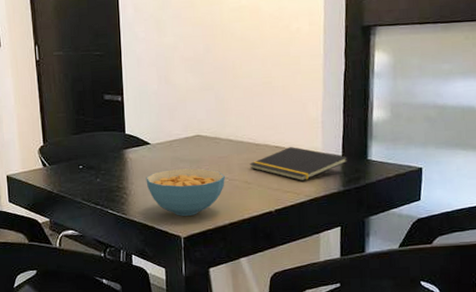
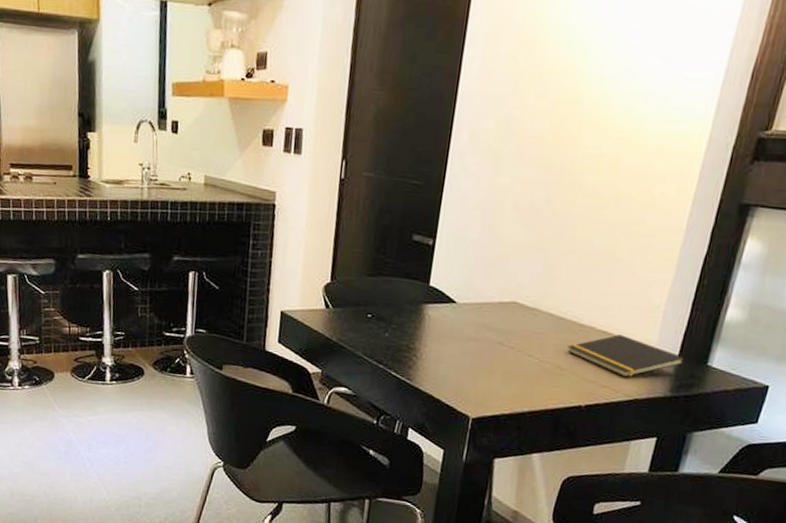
cereal bowl: present [146,168,225,216] -> none [441,336,536,395]

